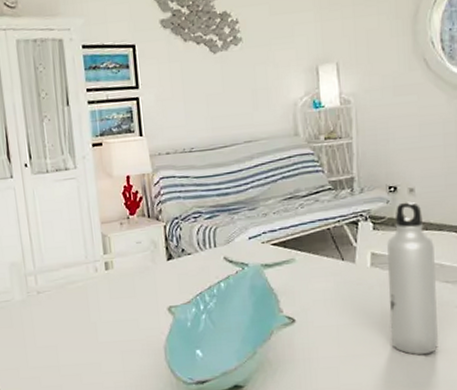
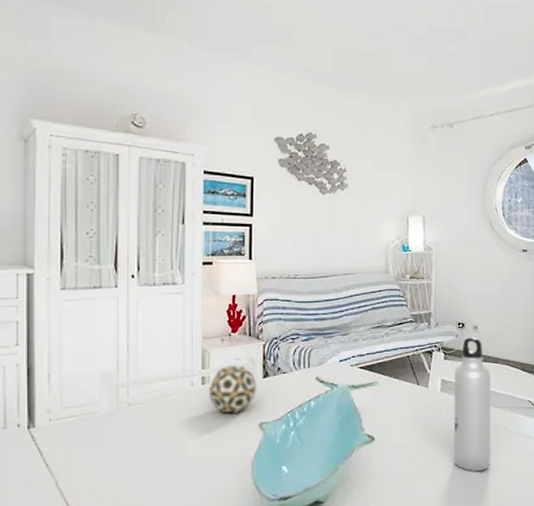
decorative ball: none [112,248,162,298] -> present [208,364,257,413]

